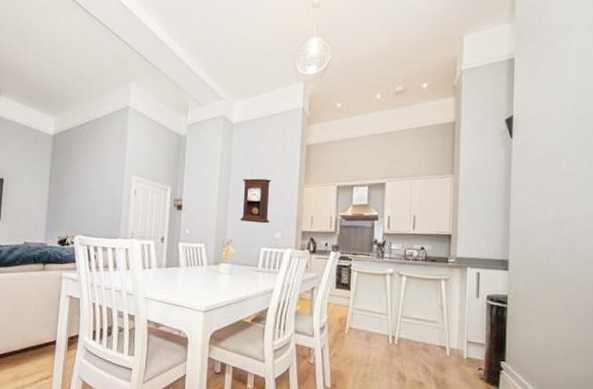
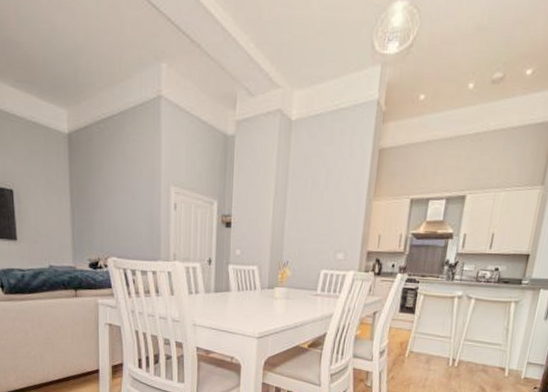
pendulum clock: present [239,178,271,224] -> none [297,190,336,243]

